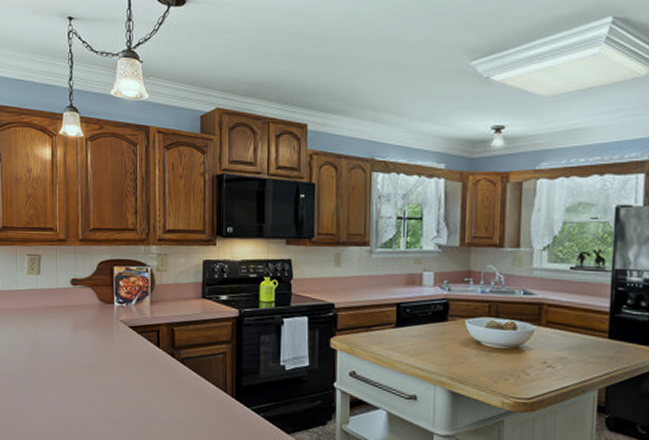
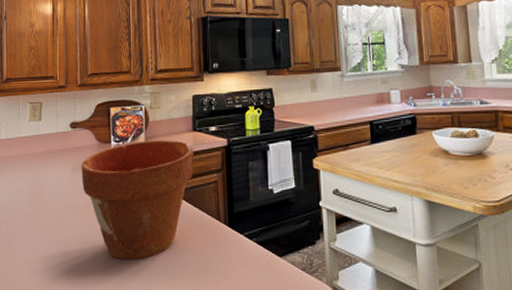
flower pot: none [82,304,202,424] -> present [81,140,194,261]

